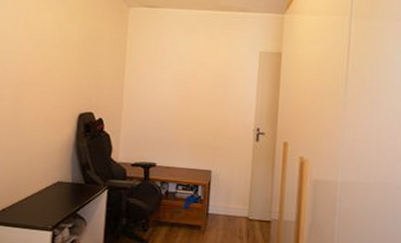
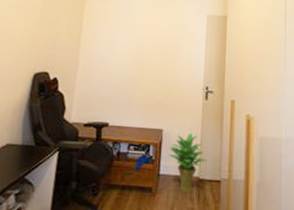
potted plant: none [217,174,257,232] -> present [168,133,207,193]

